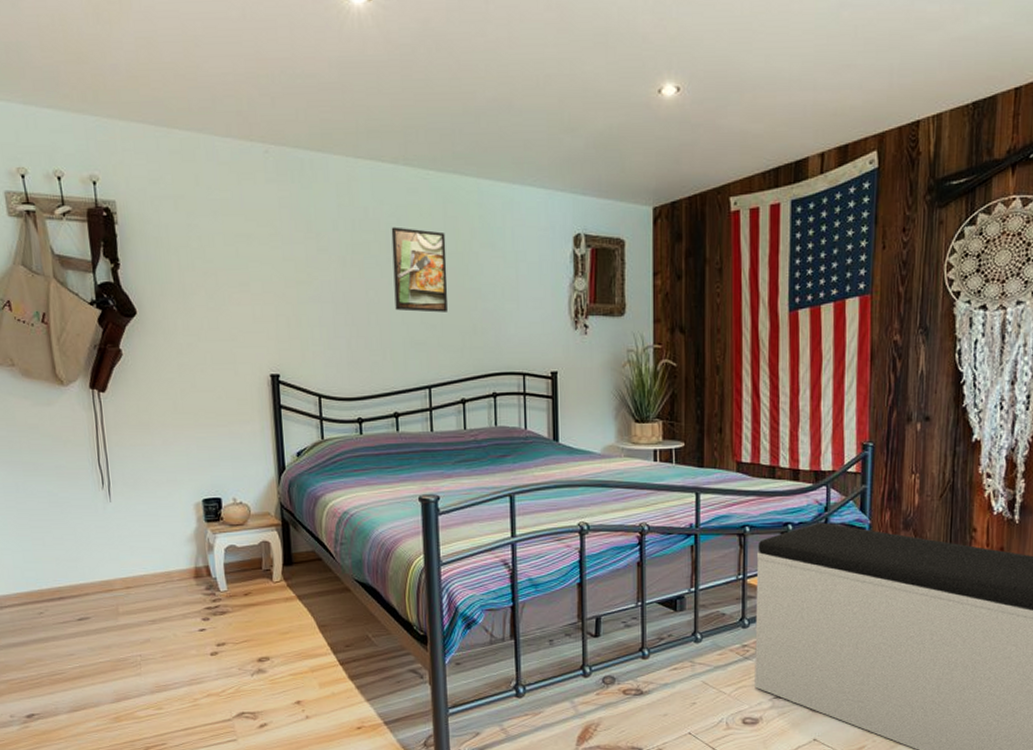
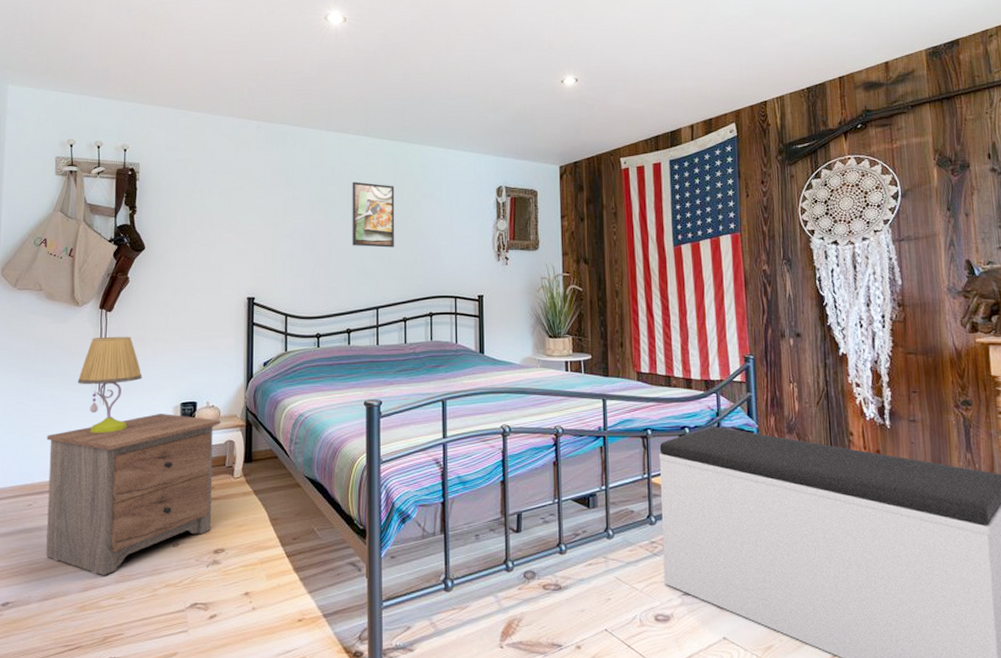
nightstand: none [48,512,253,687] -> present [46,414,221,576]
table lamp: none [75,421,153,534] -> present [77,336,142,433]

